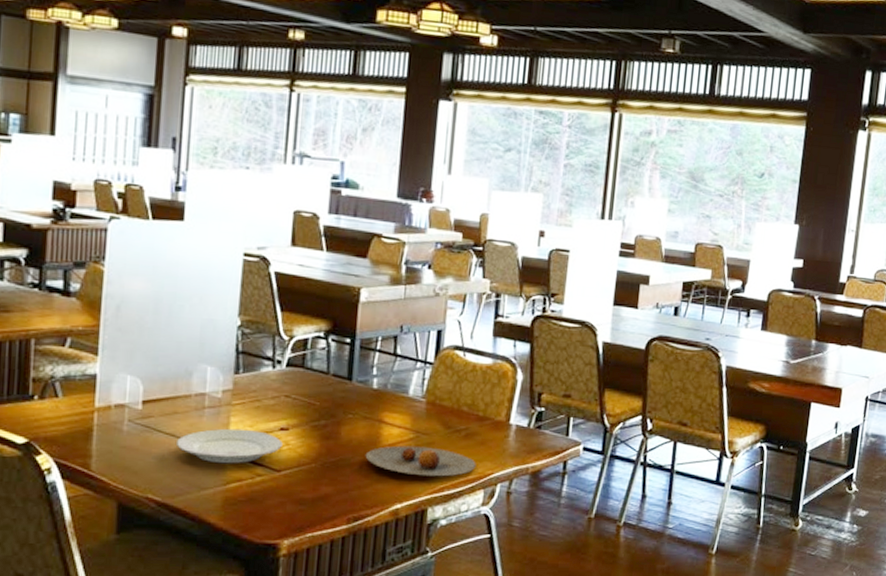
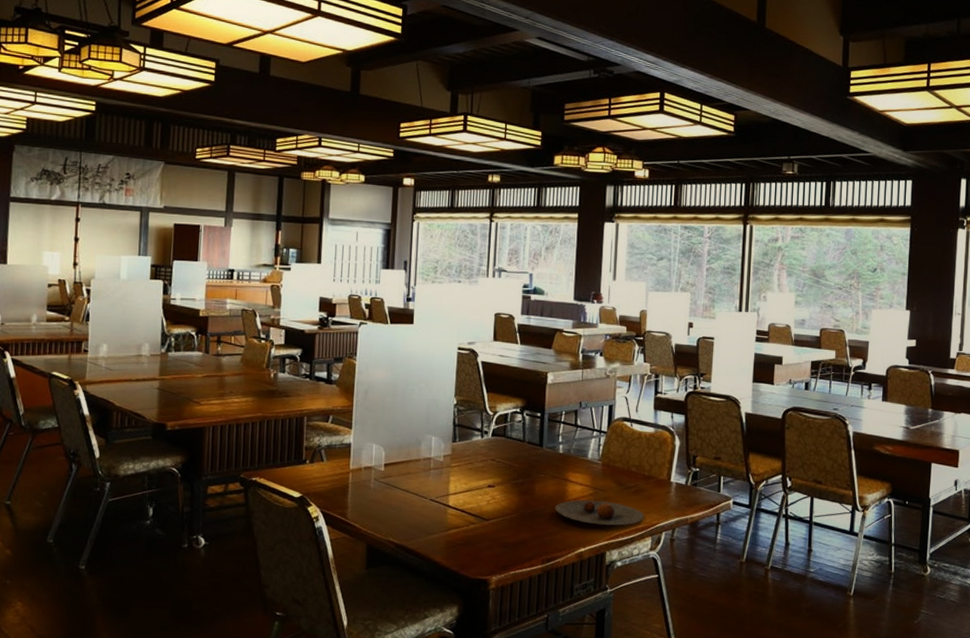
plate: present [175,428,283,464] -> none [409,485,490,514]

